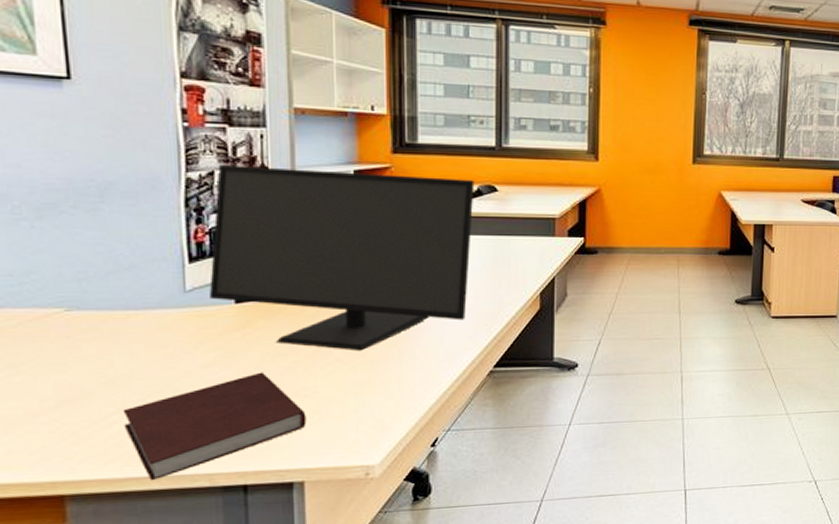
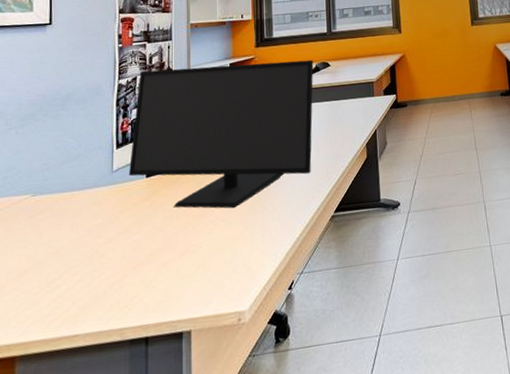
notebook: present [123,372,307,481] -> none [62,233,194,339]

